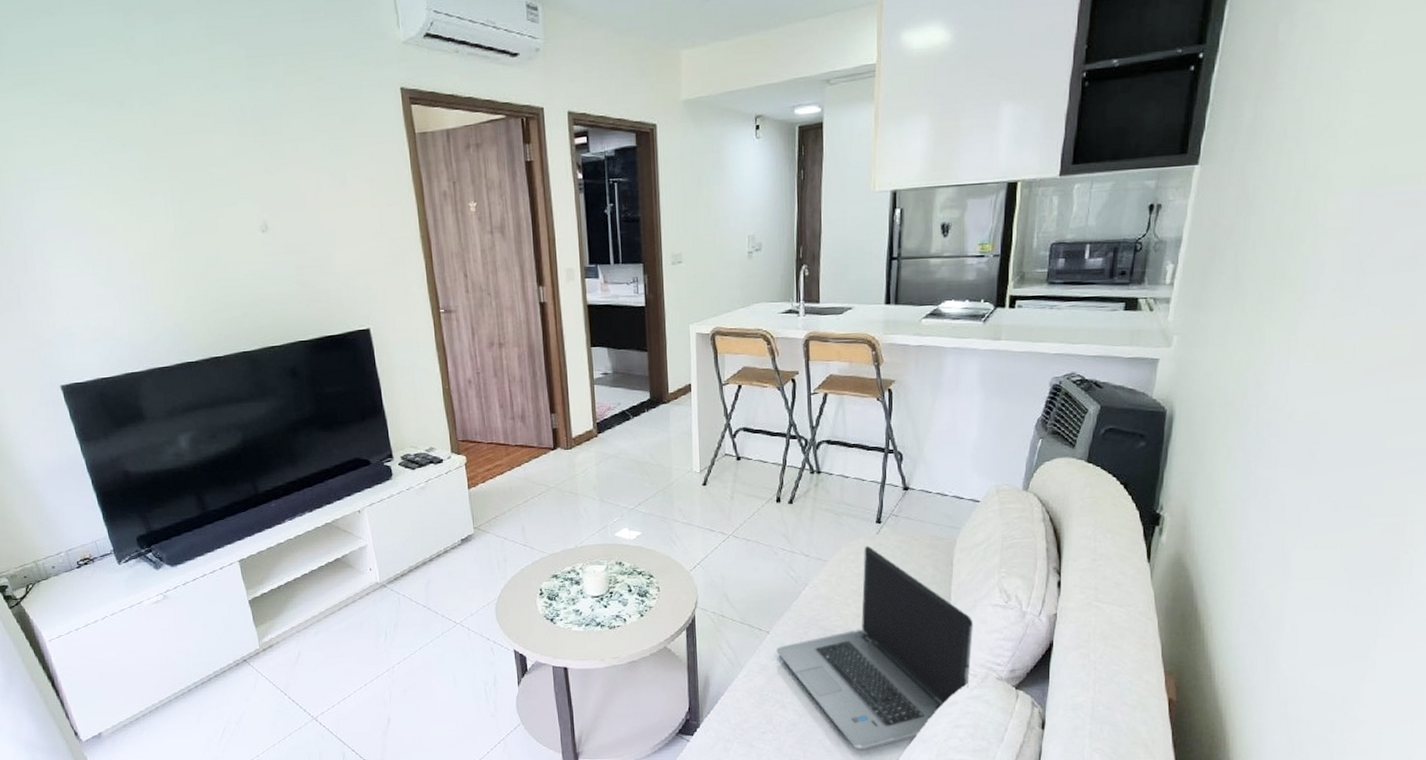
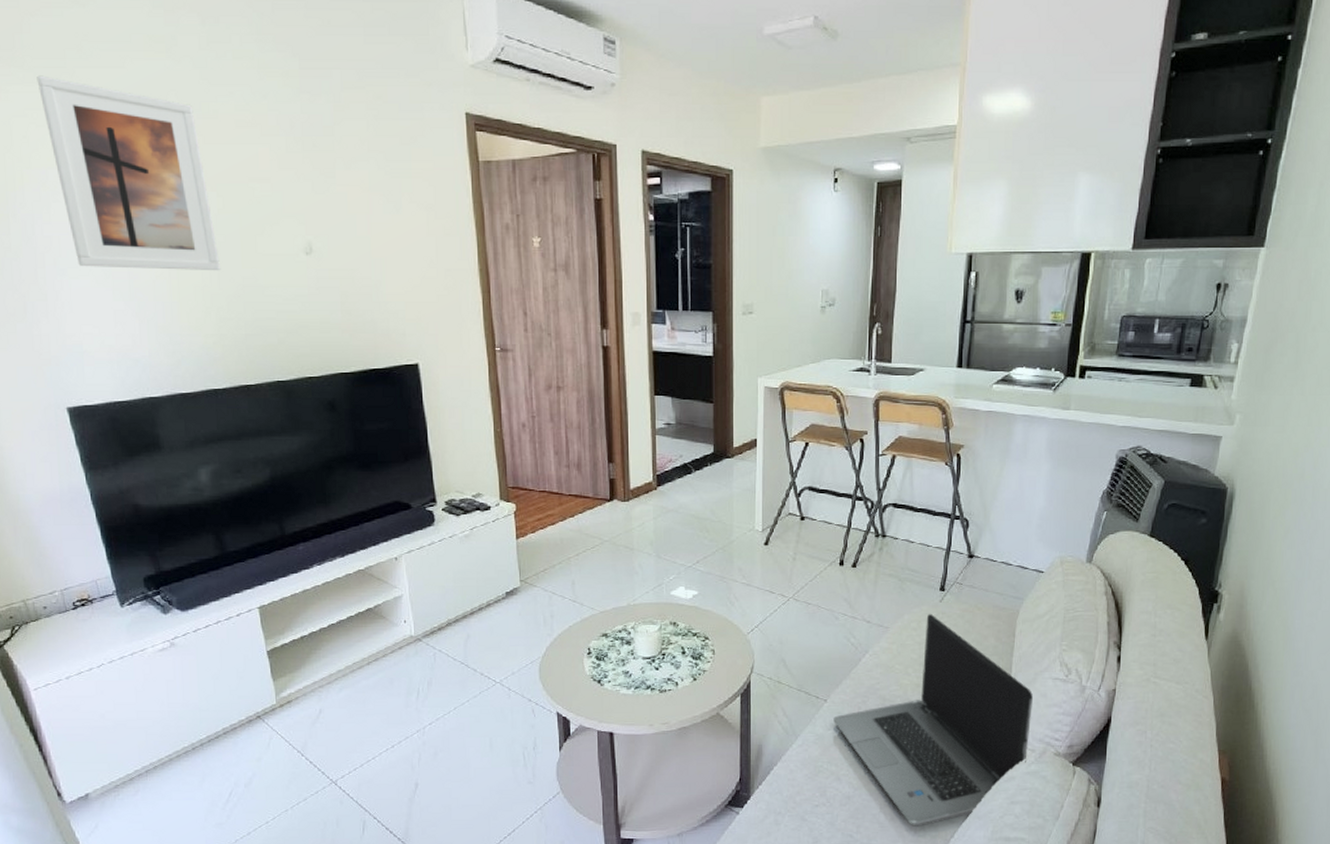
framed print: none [15,82,188,256] -> present [37,75,221,271]

